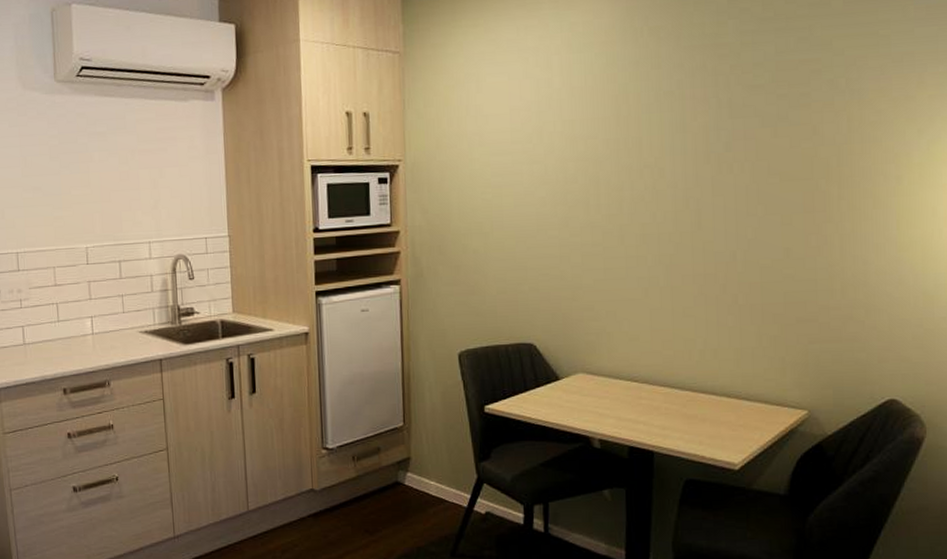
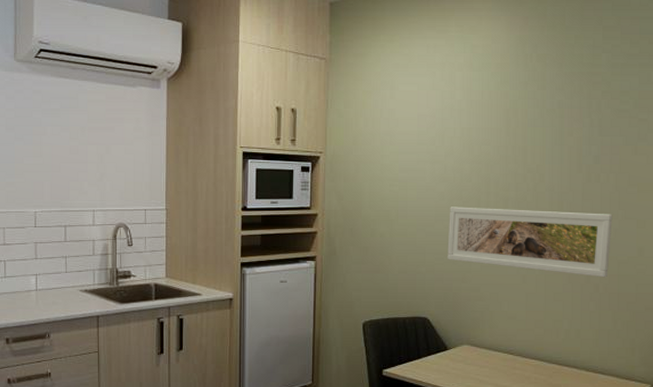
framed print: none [552,210,751,287] -> present [447,207,613,278]

